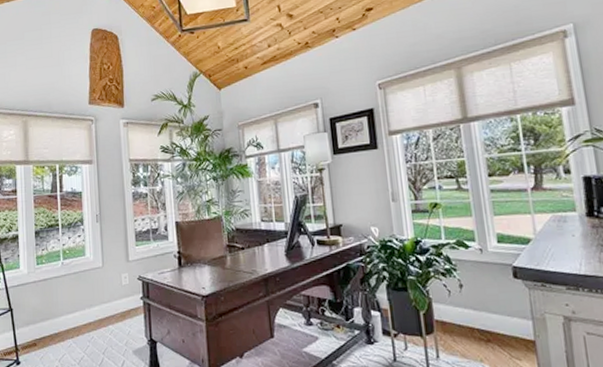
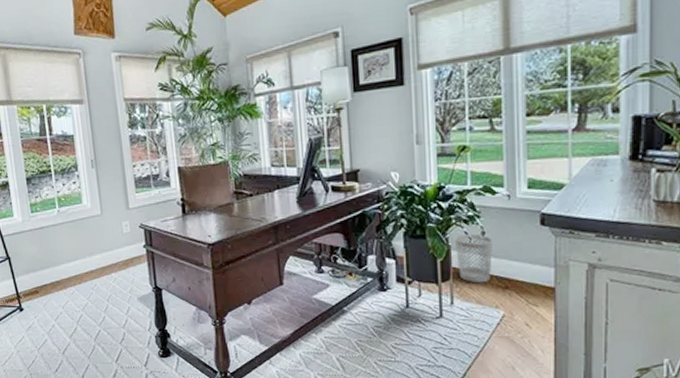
wastebasket: none [434,286,473,336] -> present [454,233,494,283]

